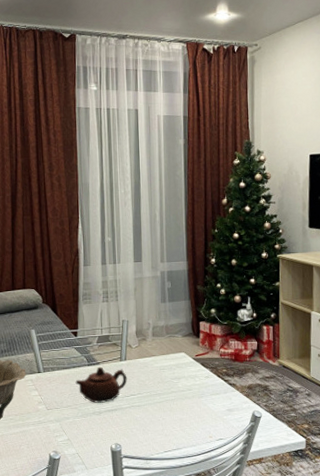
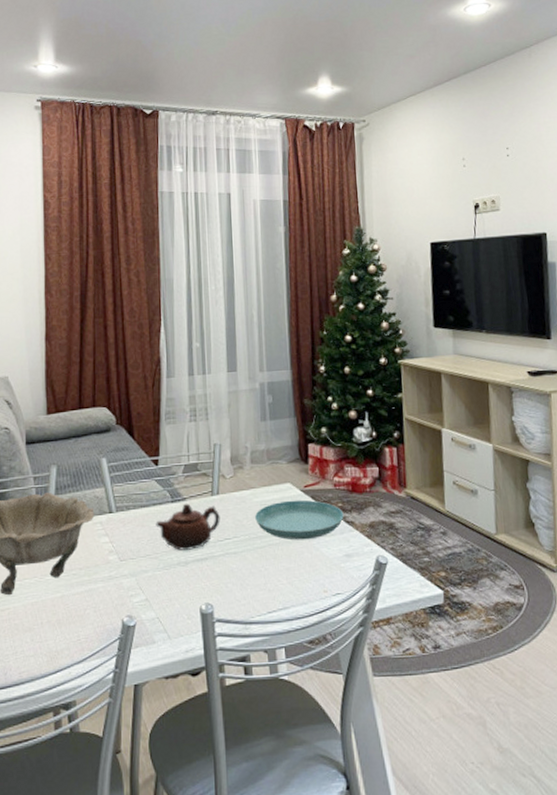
saucer: none [155,366,227,397] -> present [255,499,344,540]

